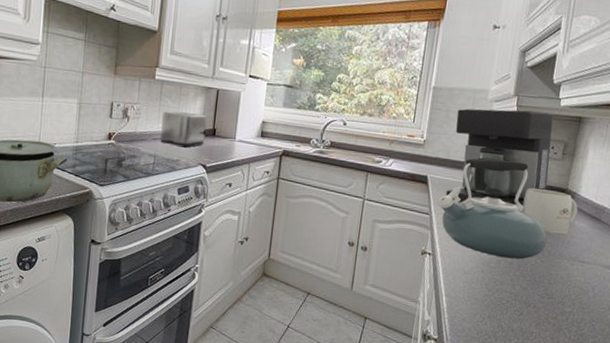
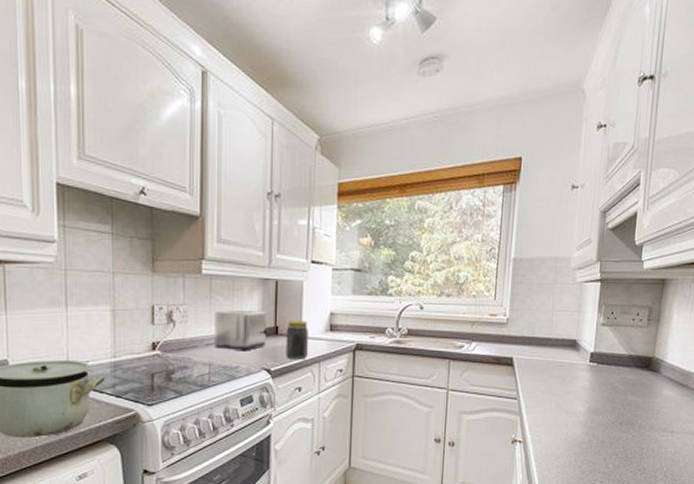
jar: none [220,125,243,160] -> present [286,321,309,360]
kettle: present [436,158,548,259] -> none [523,332,637,437]
coffee maker: present [445,108,554,211] -> none [533,276,637,386]
mug: present [522,188,578,235] -> none [610,360,665,405]

